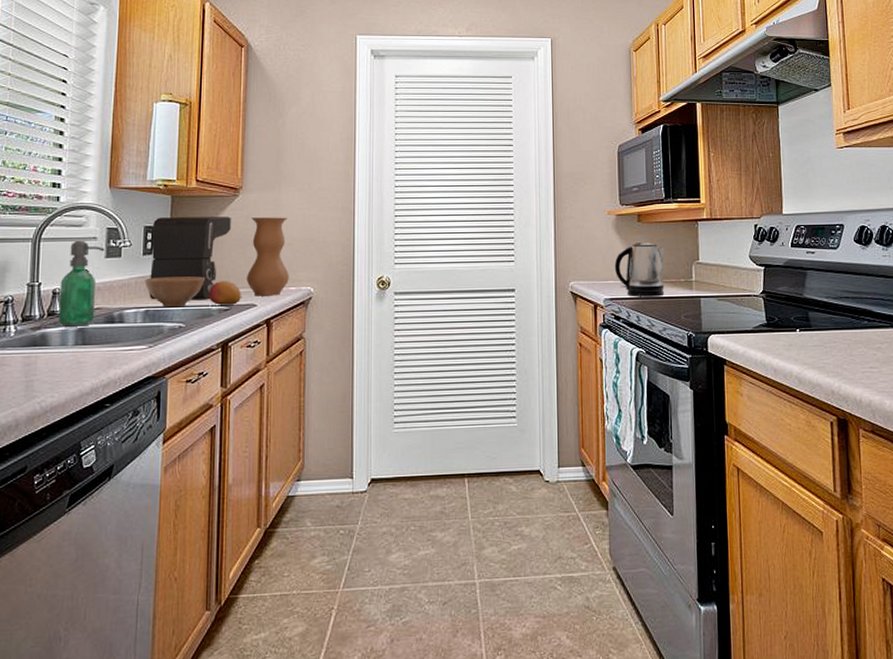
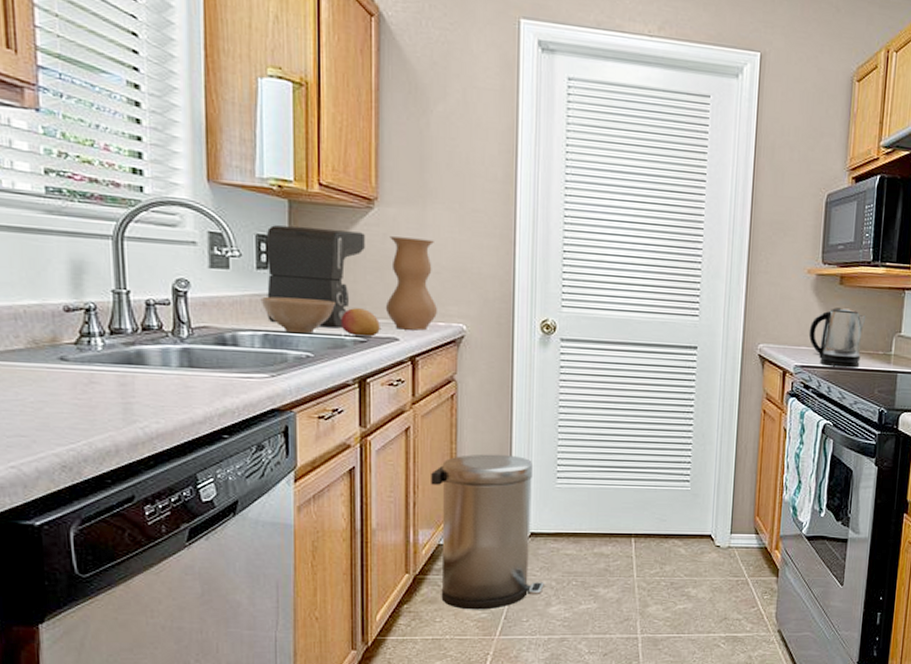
soap dispenser: present [58,240,105,327] -> none [154,243,208,346]
pedal bin: none [282,403,384,562] -> present [431,454,544,610]

